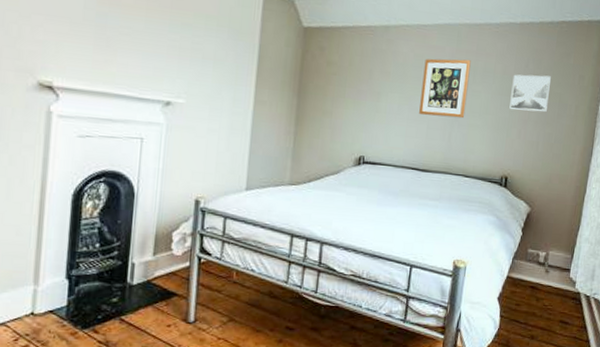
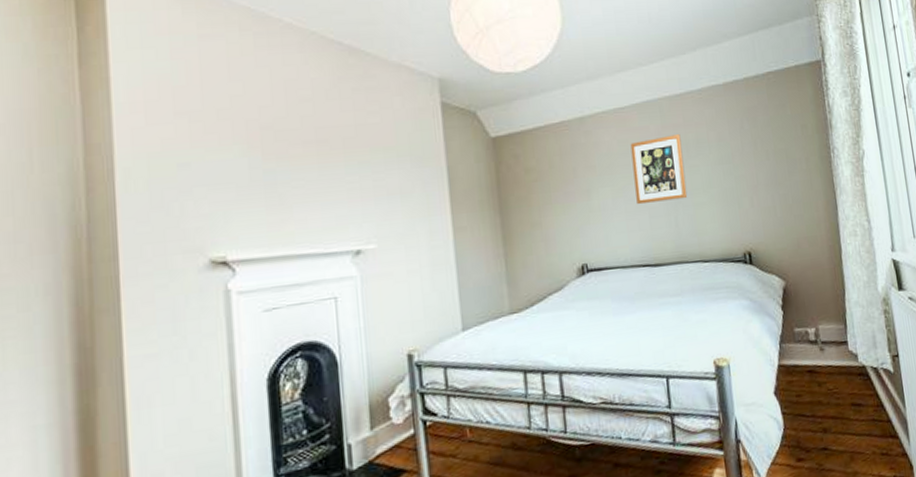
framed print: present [509,74,551,112] -> none [730,132,776,178]

